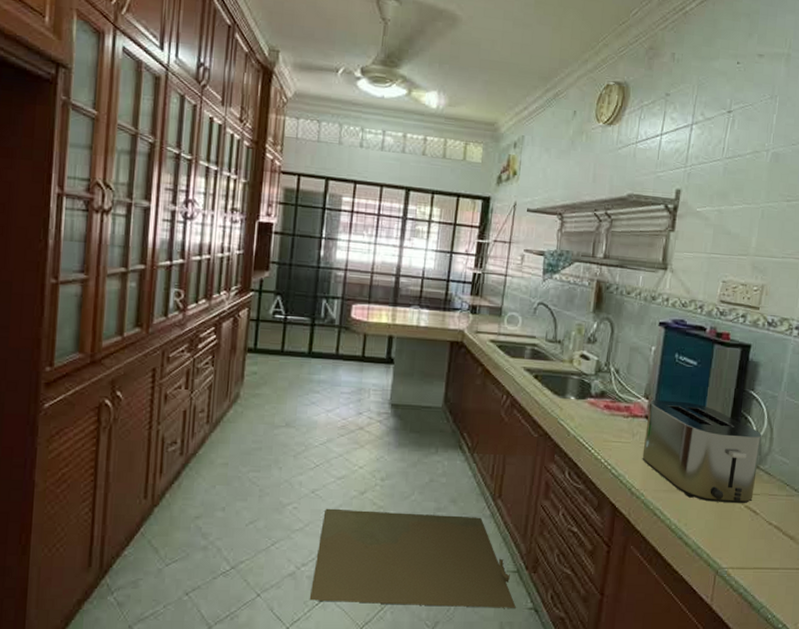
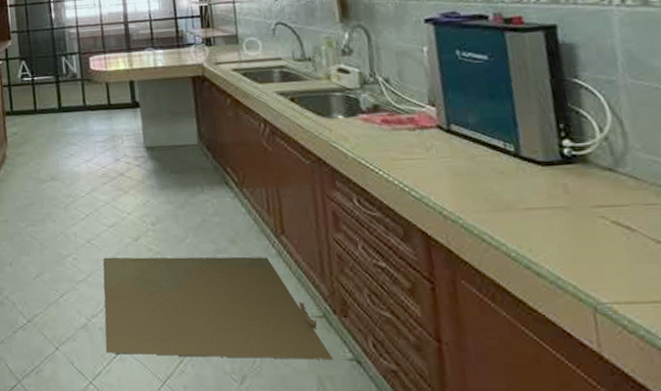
toaster: present [642,399,762,504] -> none [437,103,620,220]

